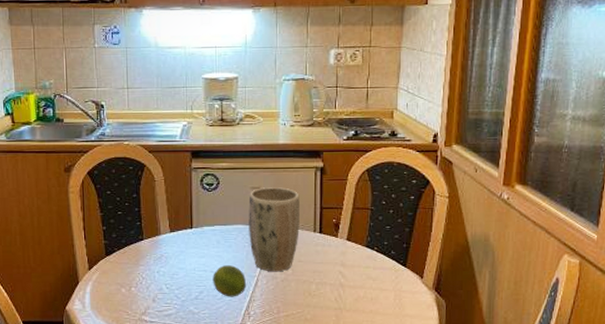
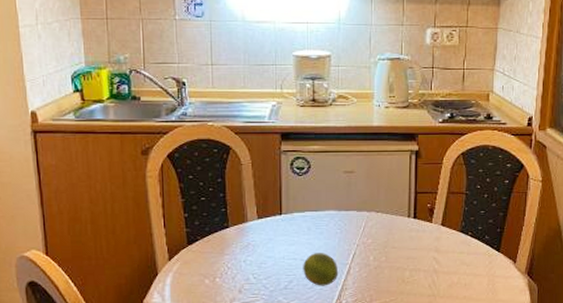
plant pot: present [248,187,300,272] -> none [341,171,394,259]

